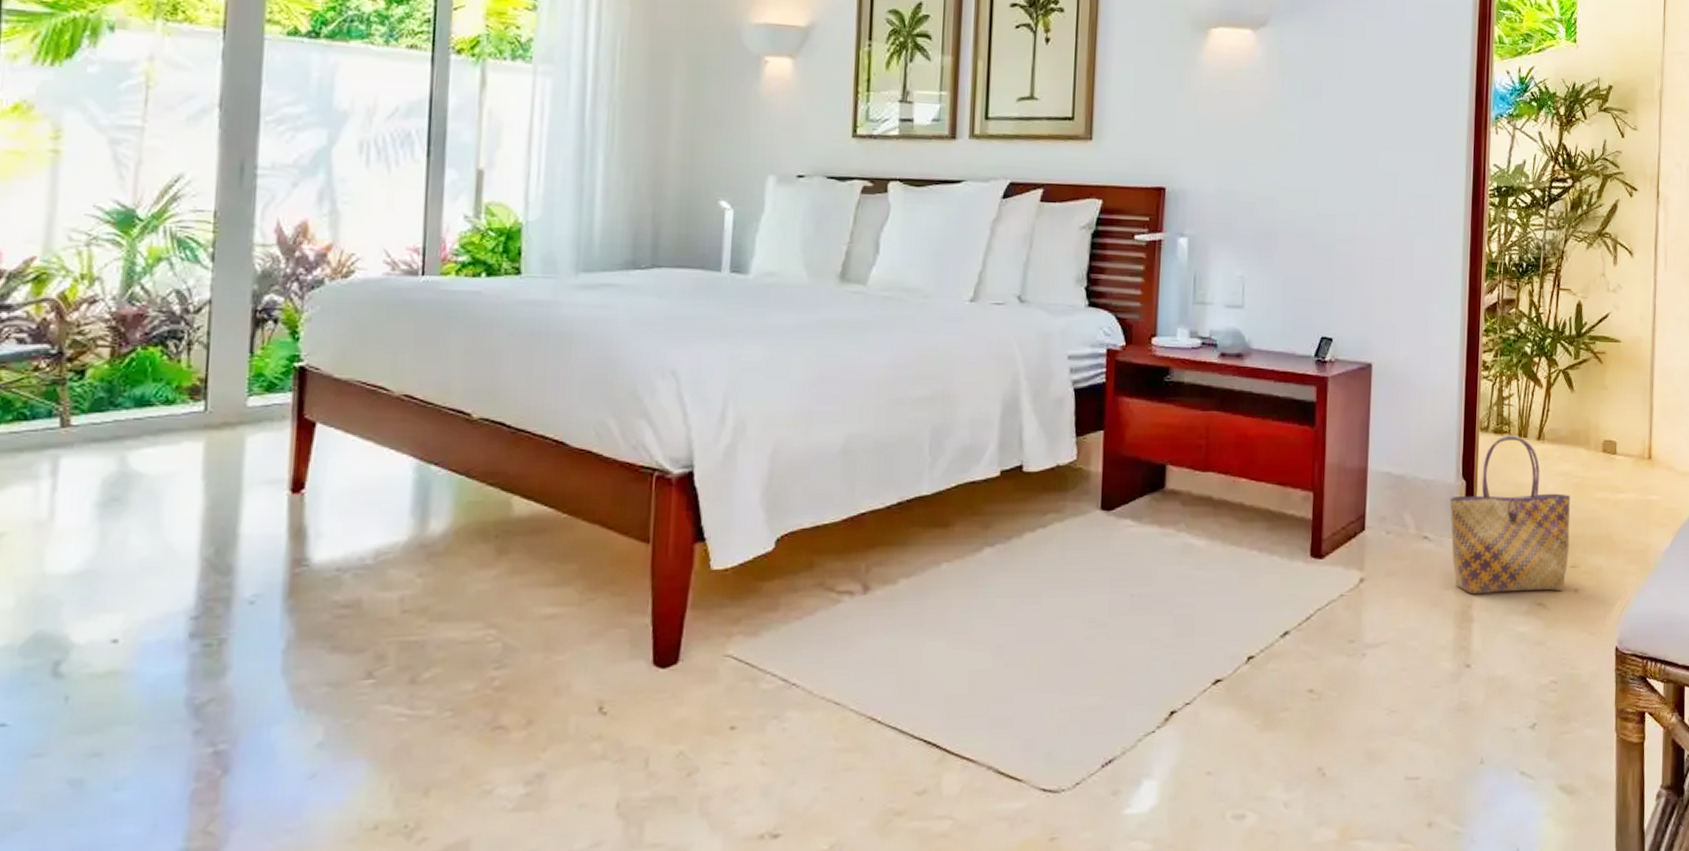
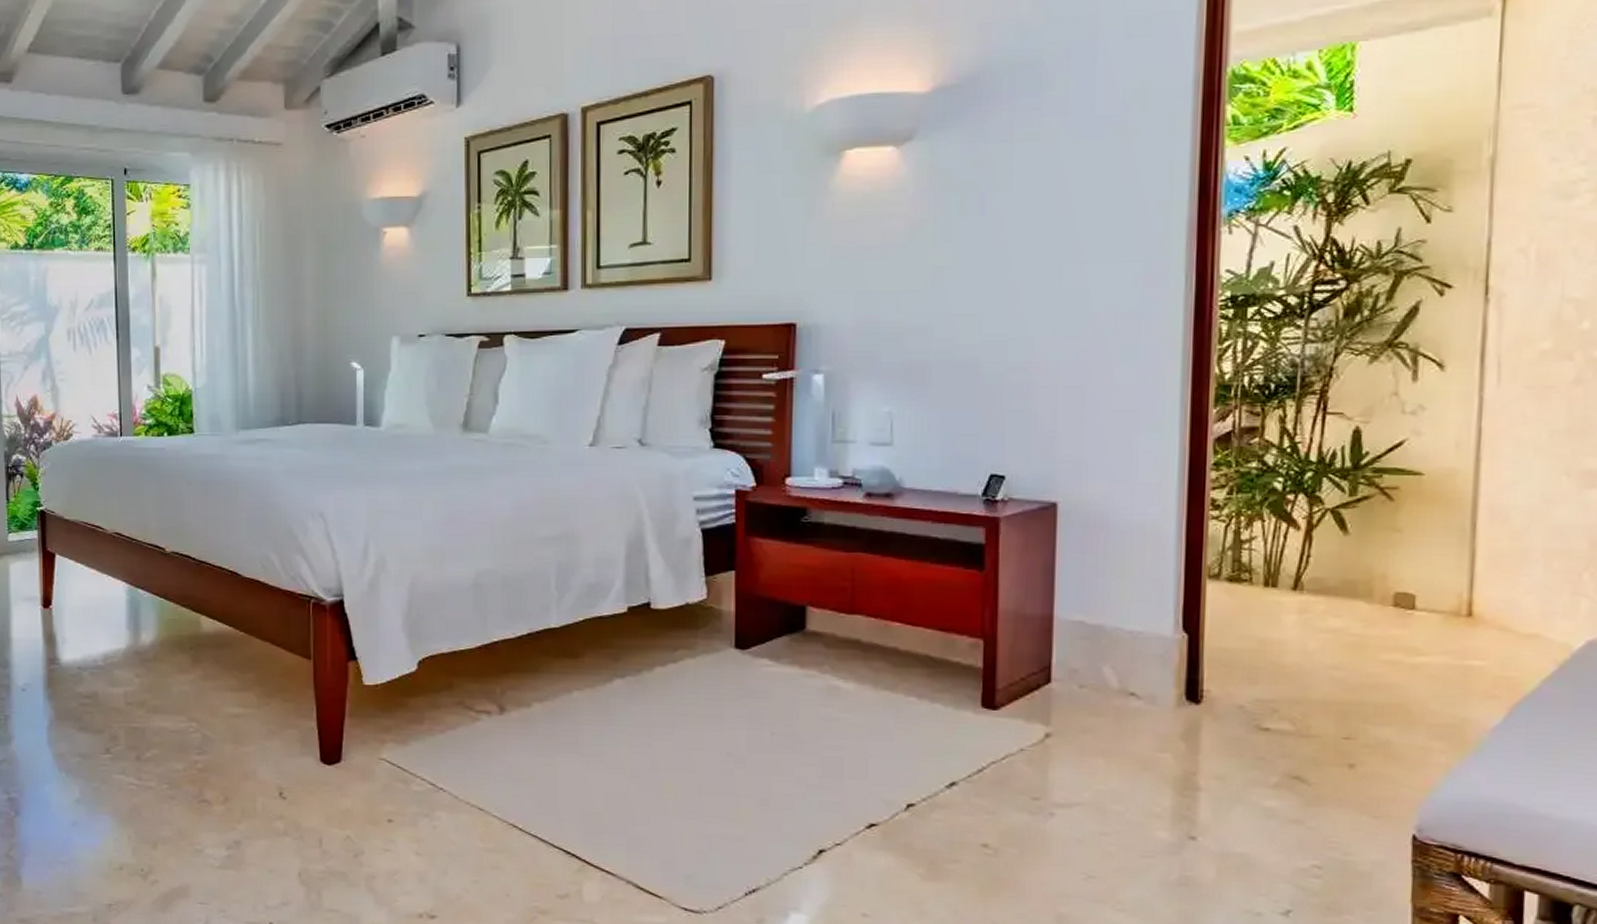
tote bag: present [1449,435,1571,595] -> none [1165,584,1344,764]

